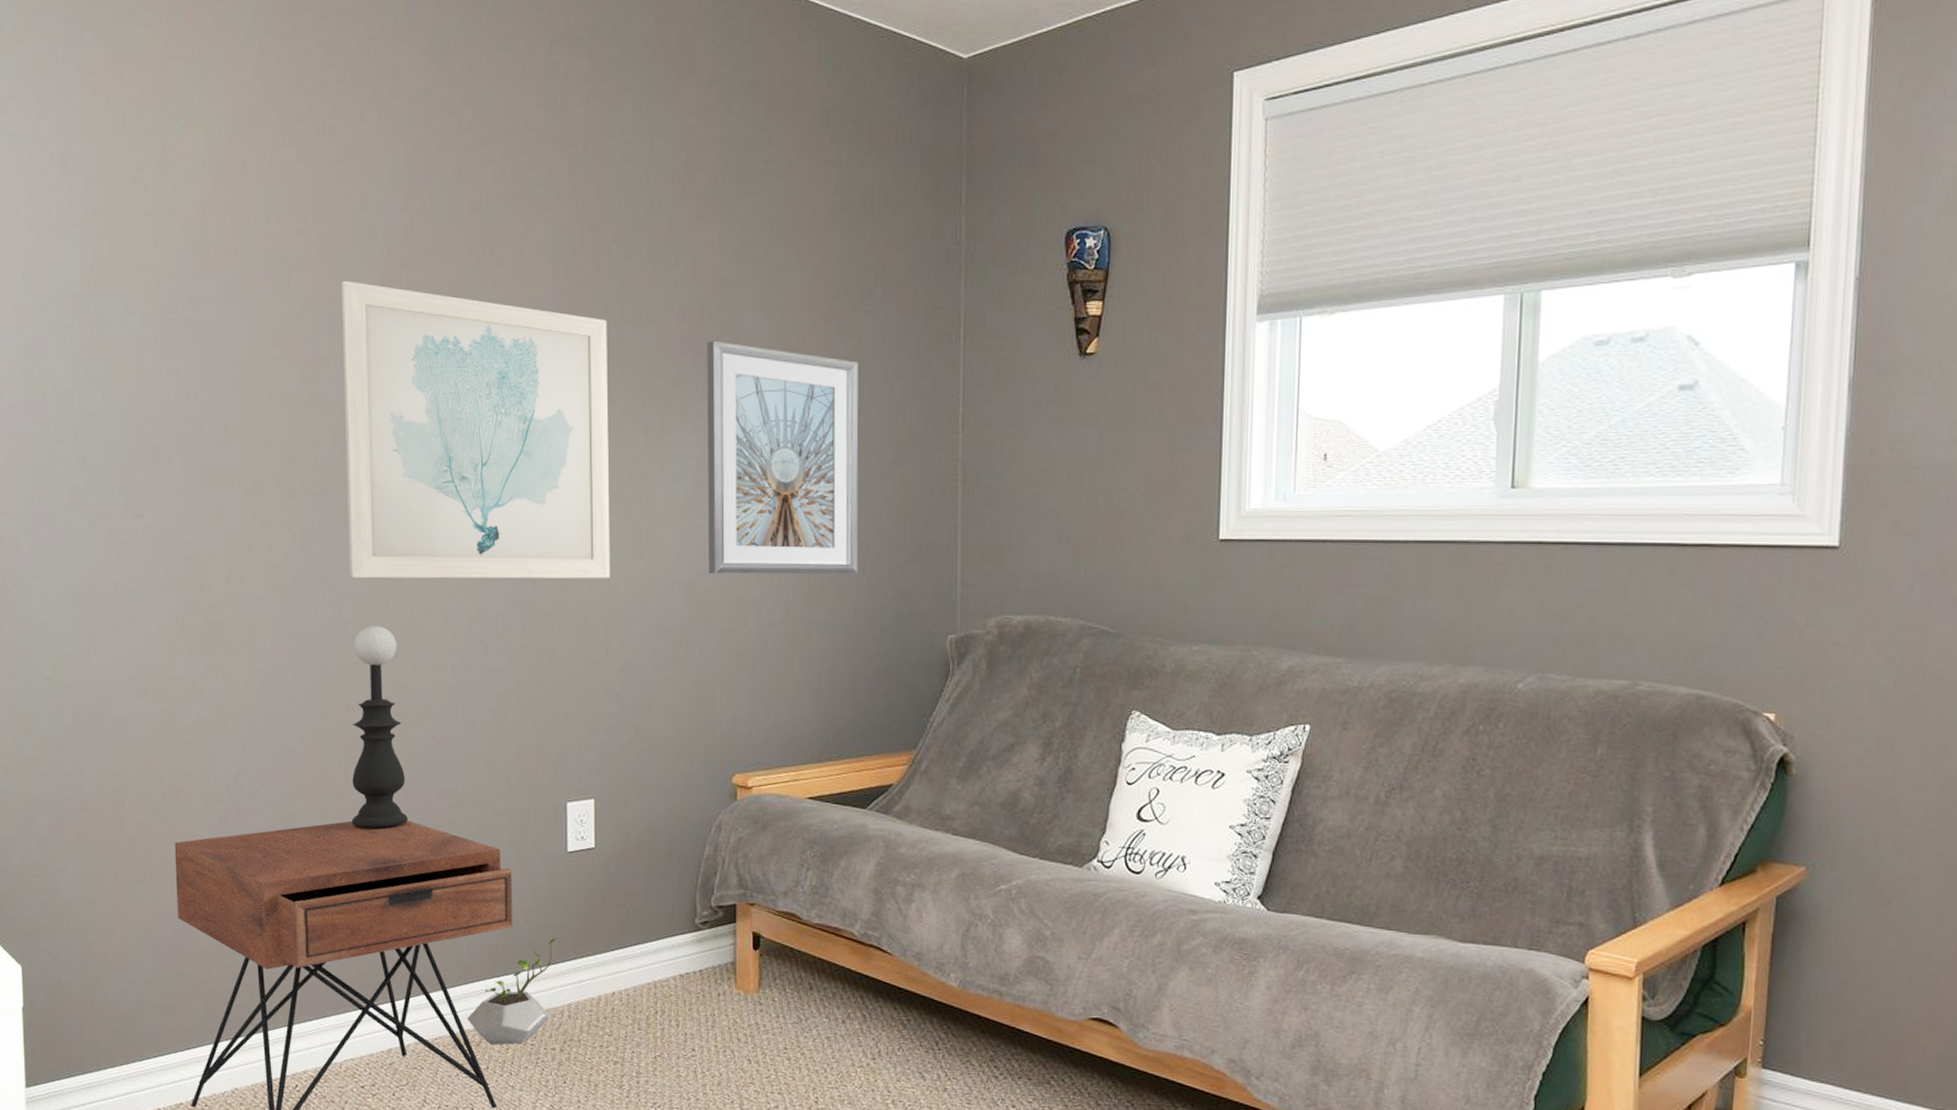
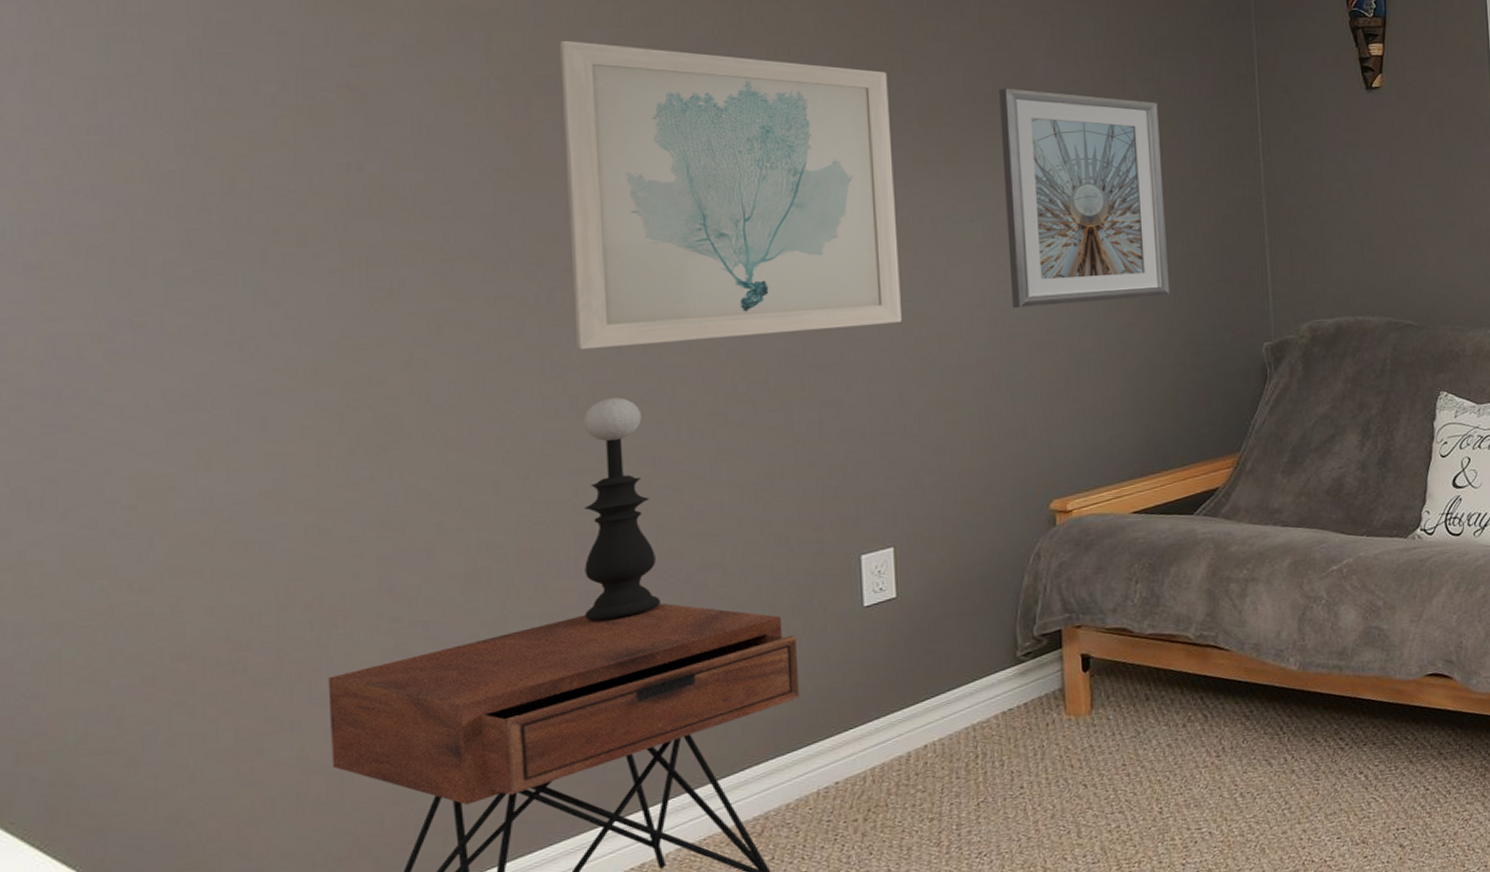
planter: present [467,937,557,1045] -> none [744,699,854,832]

